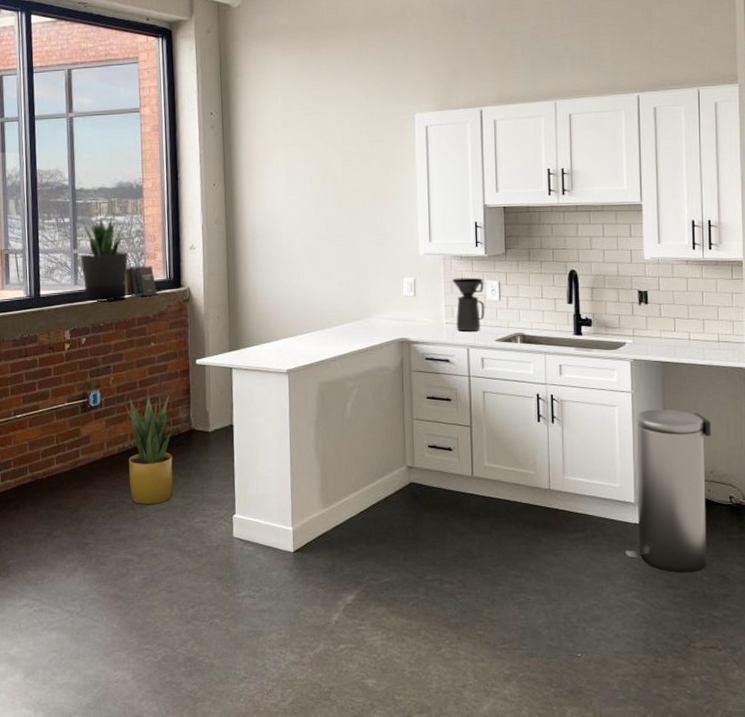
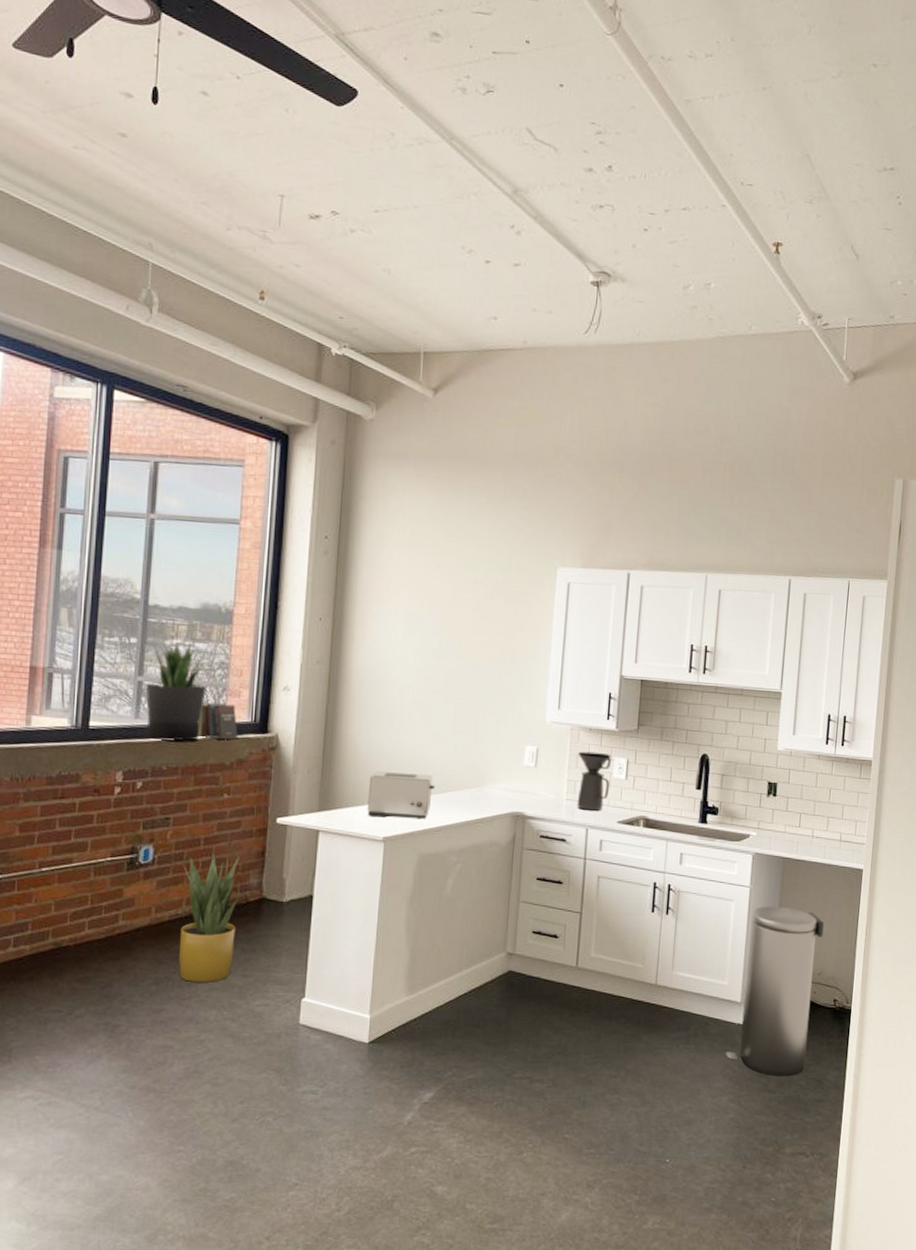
toaster: none [270,311,327,353] -> present [367,770,436,820]

